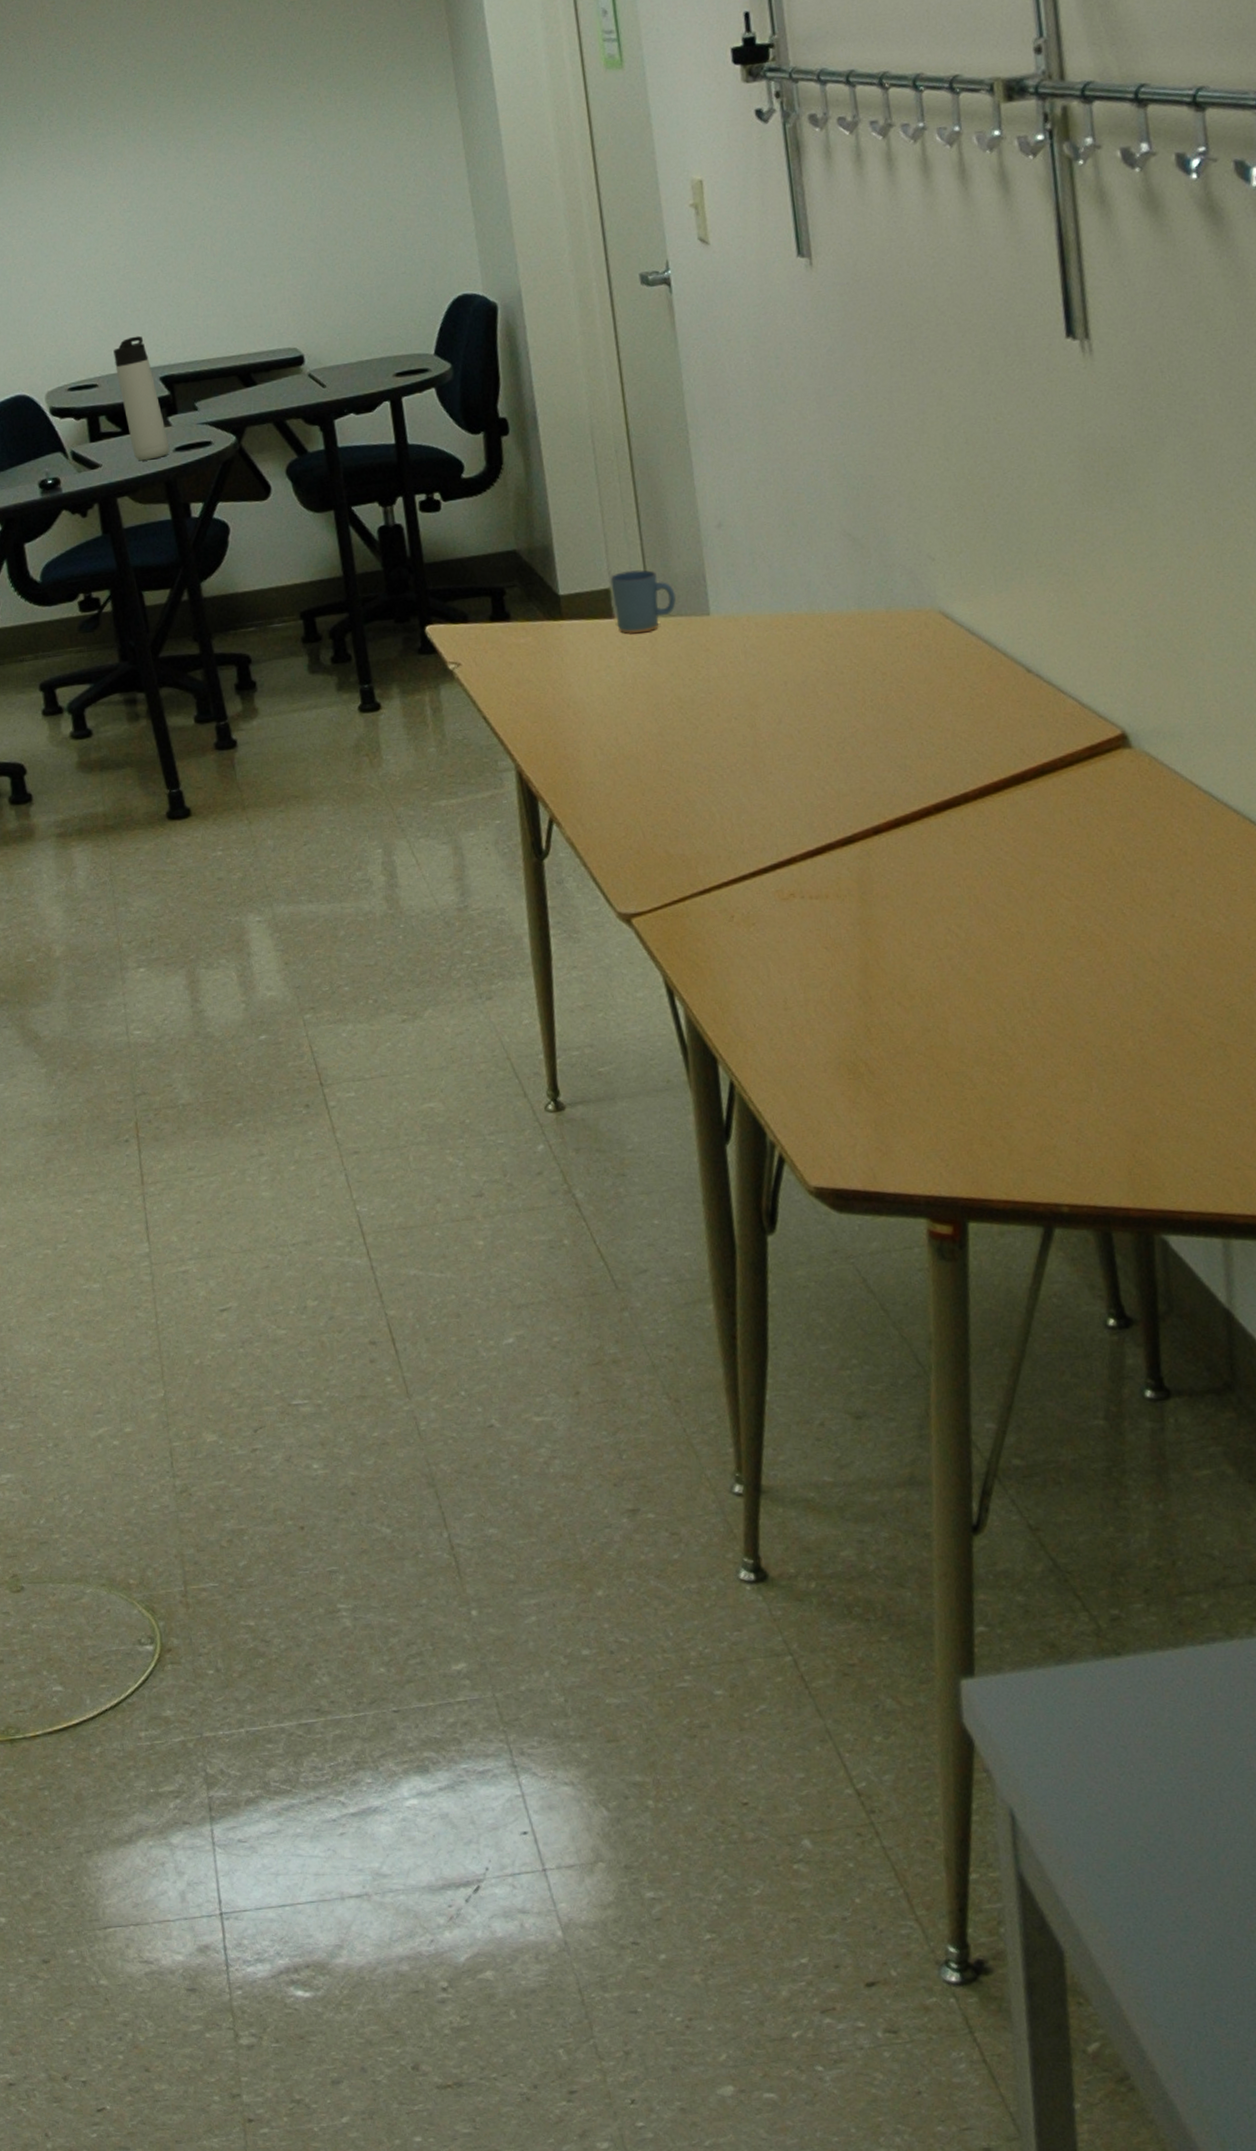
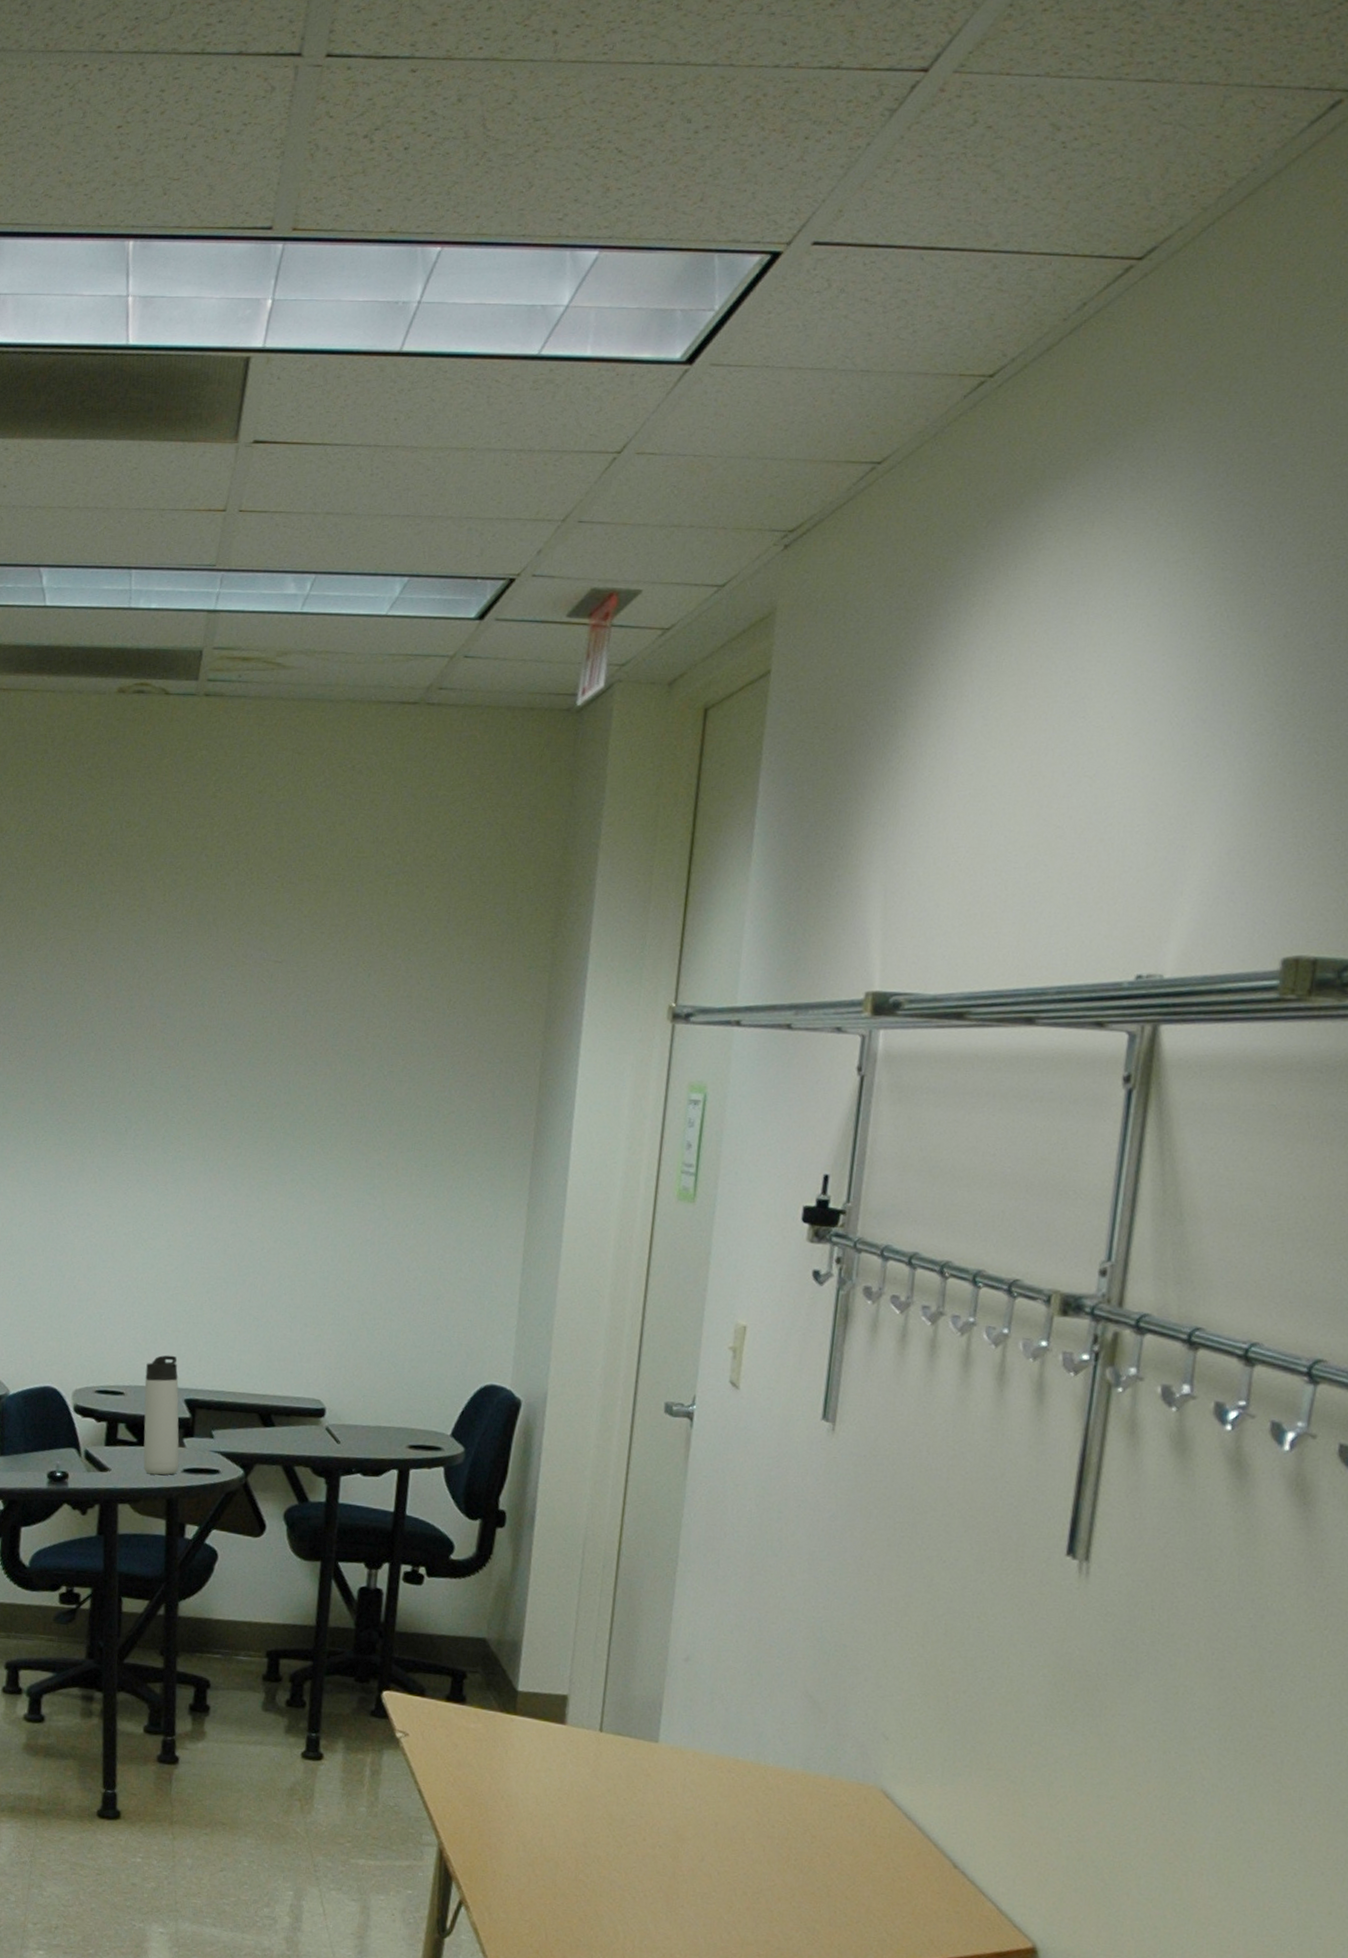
mug: present [610,569,676,633] -> none [567,1682,629,1745]

